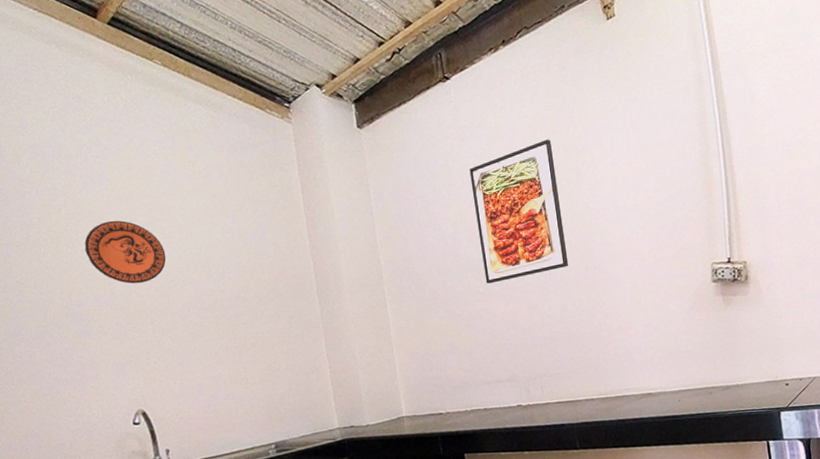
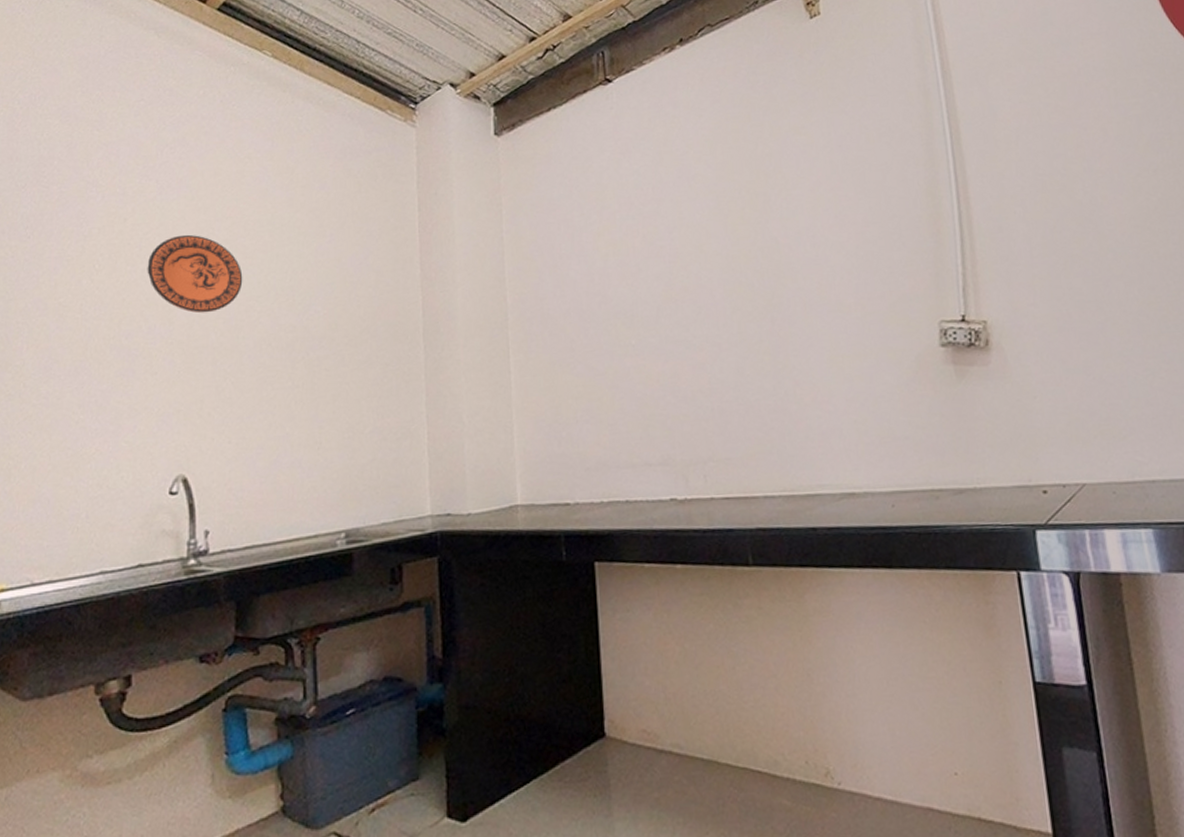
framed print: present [469,139,569,284] -> none [628,156,749,334]

